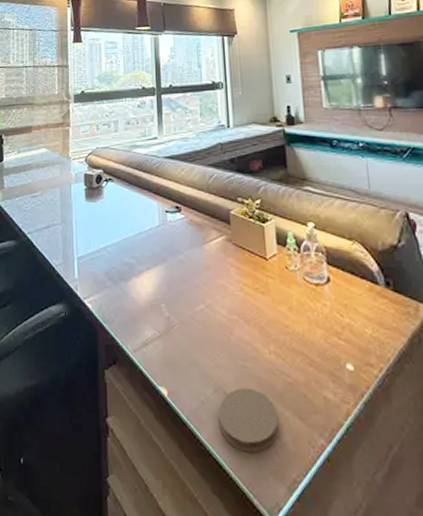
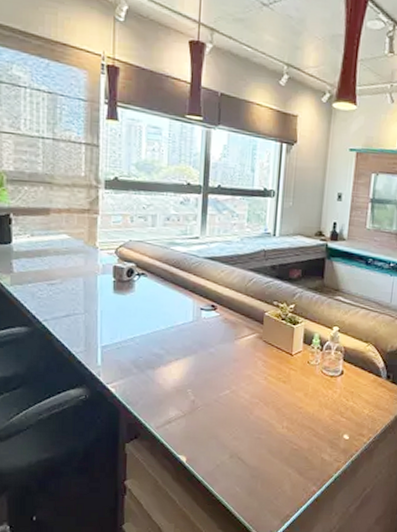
coaster: present [218,387,279,453] -> none [230,453,283,499]

